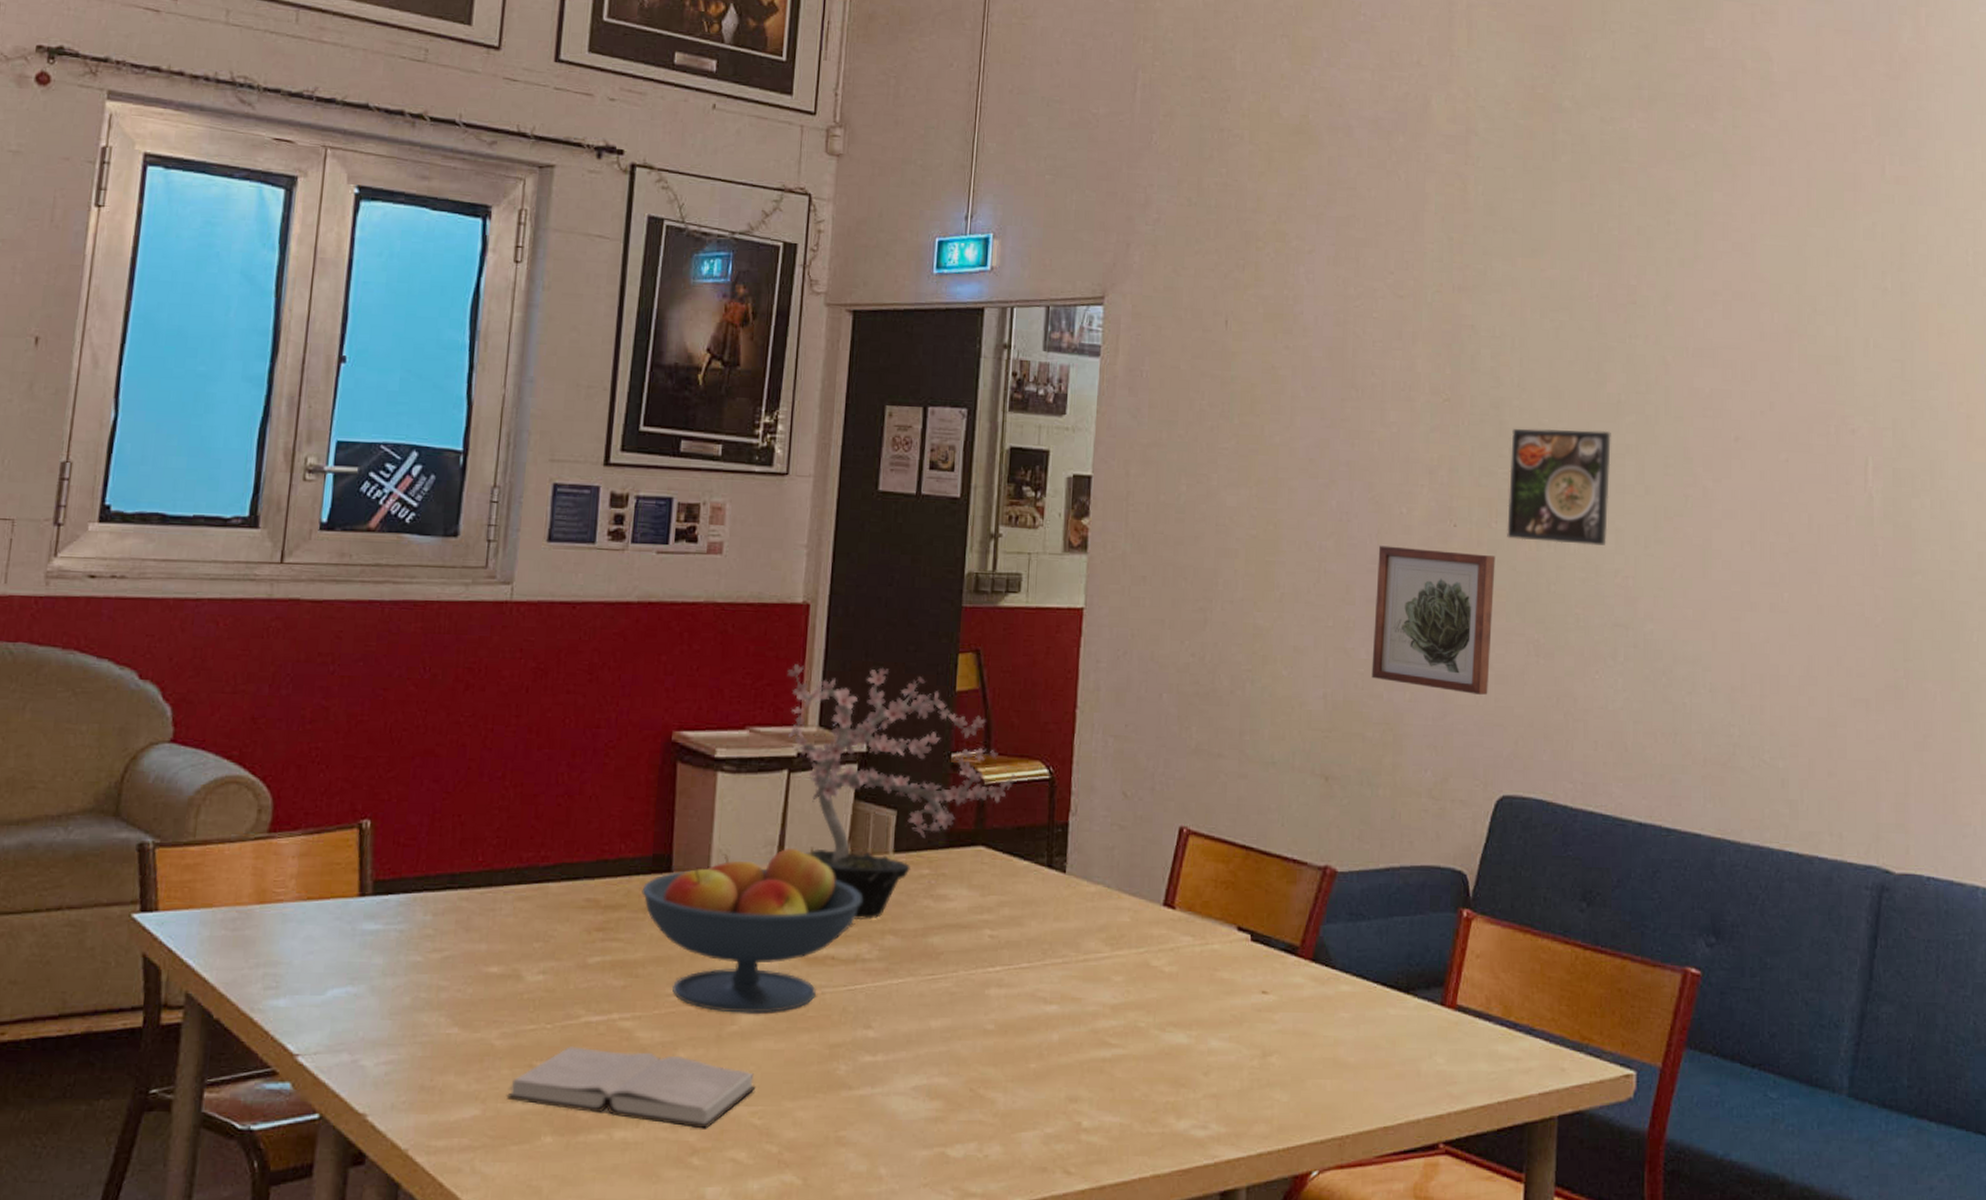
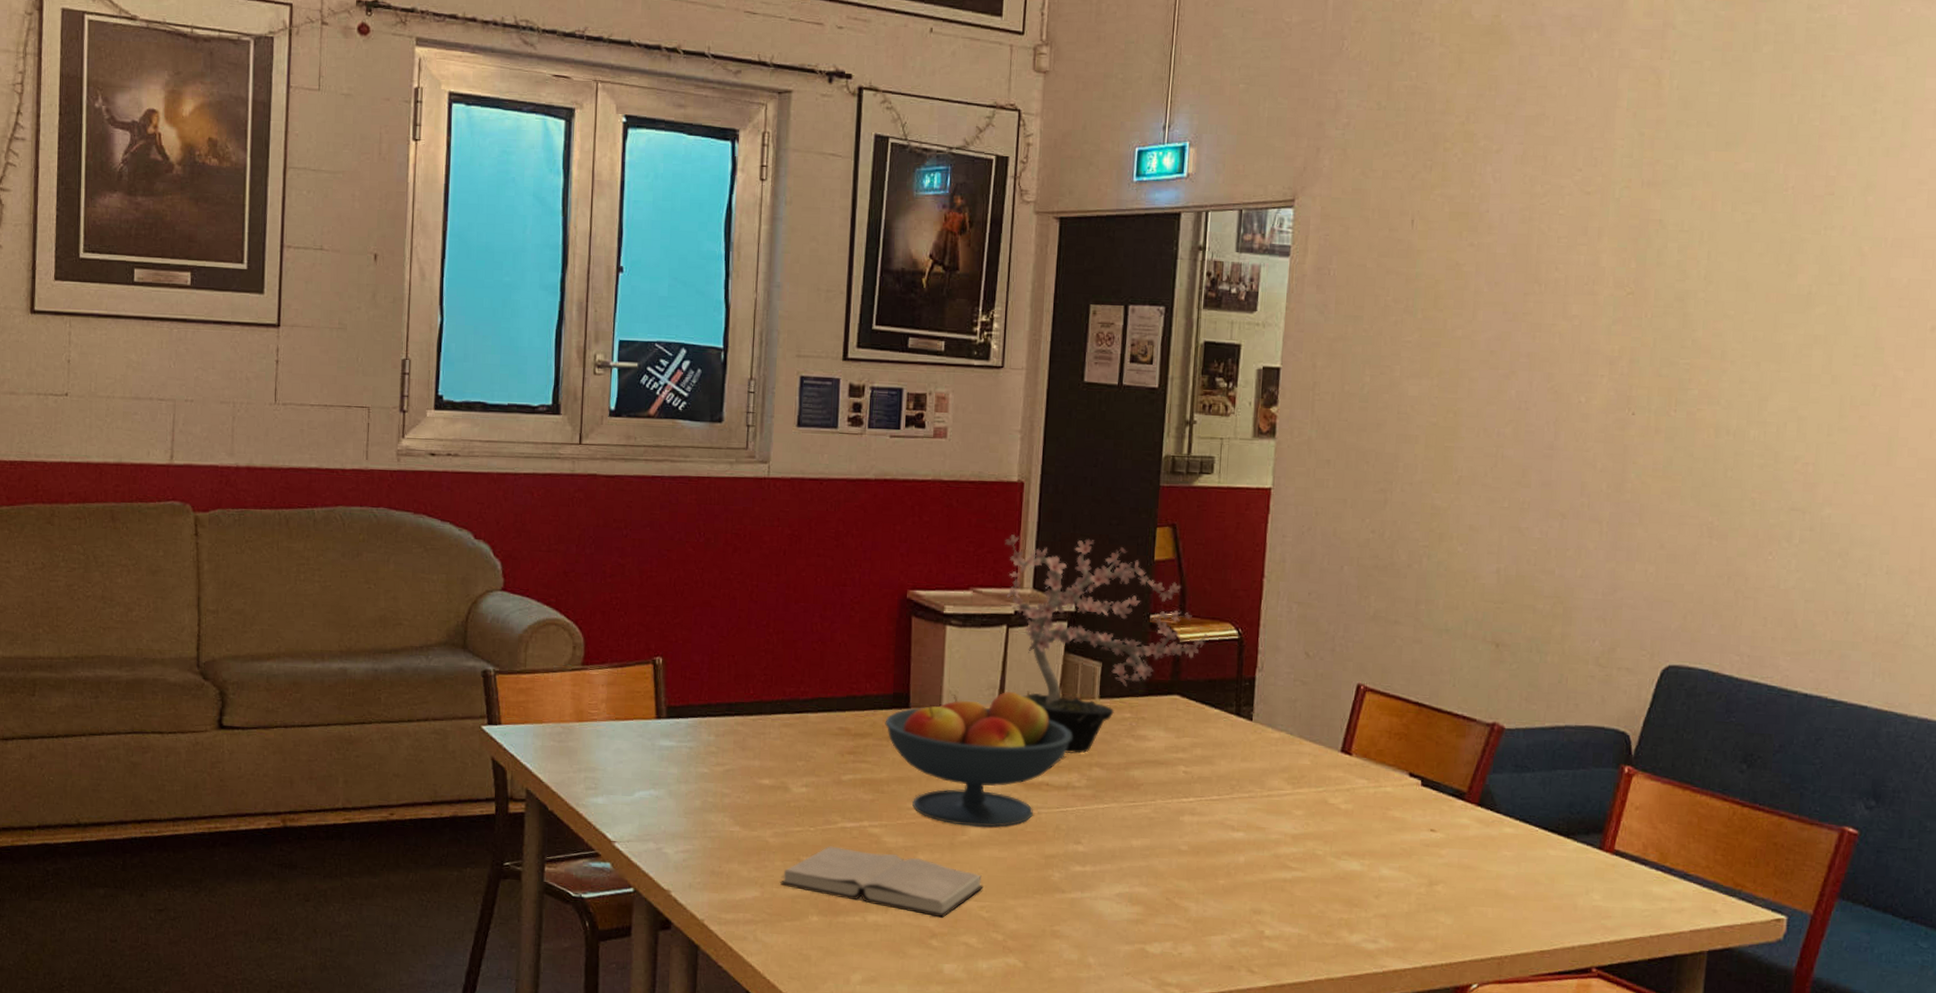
wall art: present [1371,546,1496,695] -> none [1544,433,1673,573]
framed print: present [1507,428,1611,545] -> none [1685,320,1799,433]

